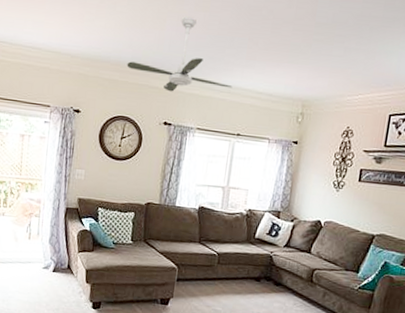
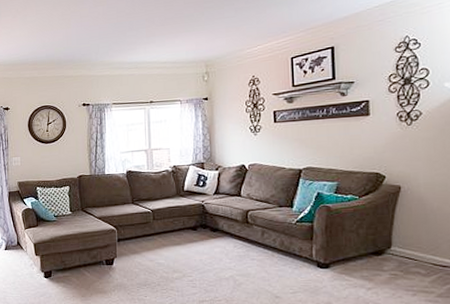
ceiling fan: present [126,16,233,92] -> none [43,12,139,78]

